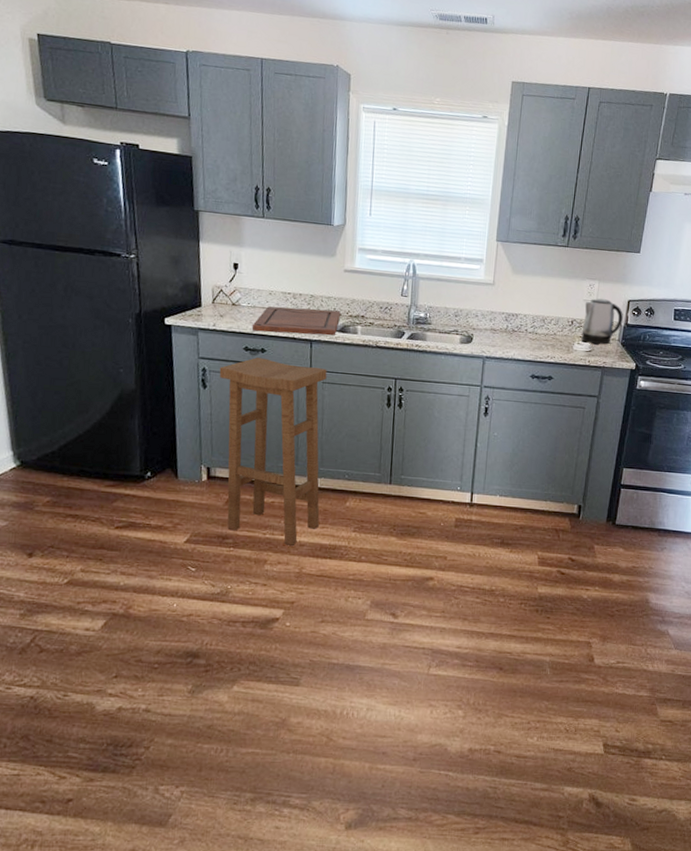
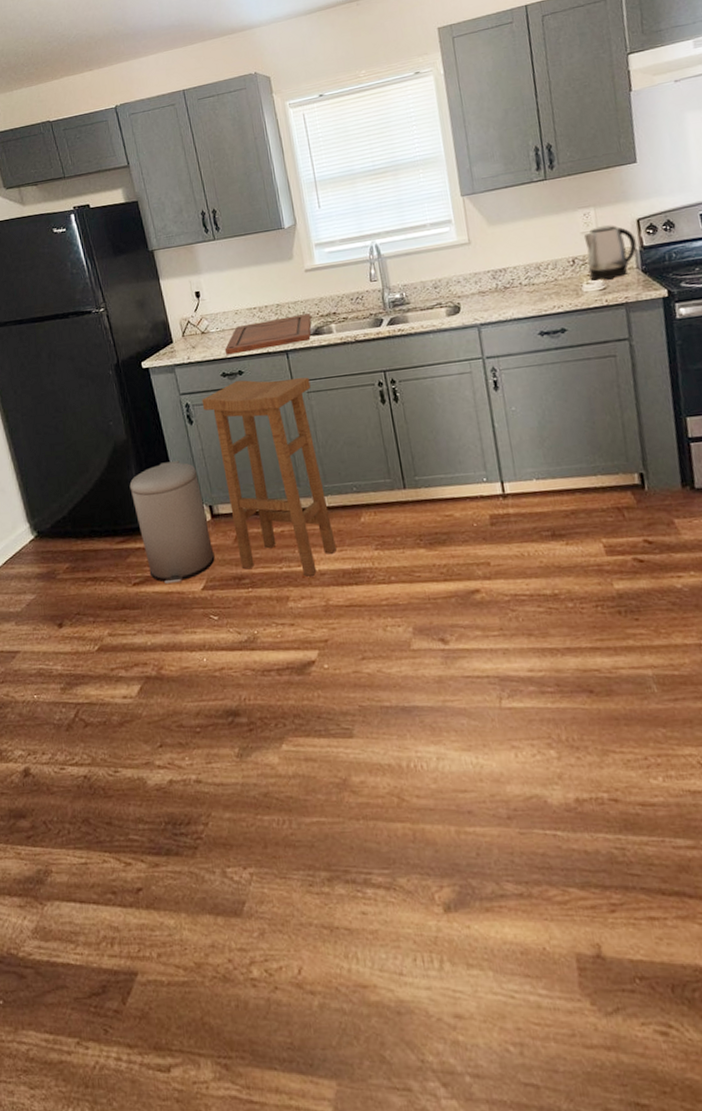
pedal bin: none [129,418,204,533] -> present [129,460,215,585]

